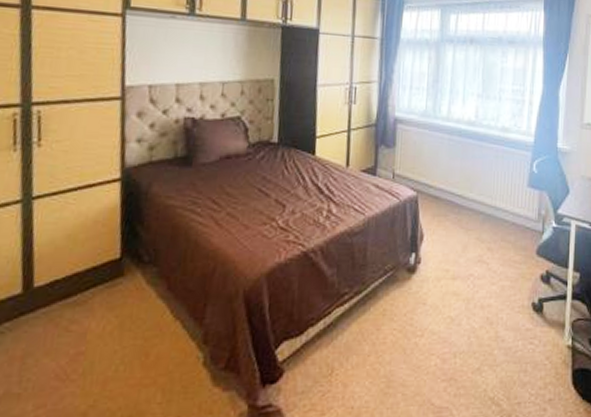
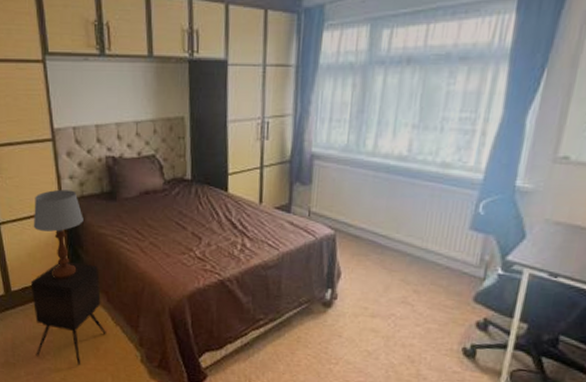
side table: none [55,242,162,382] -> present [30,261,106,365]
table lamp: none [79,154,149,266] -> present [33,189,83,279]

